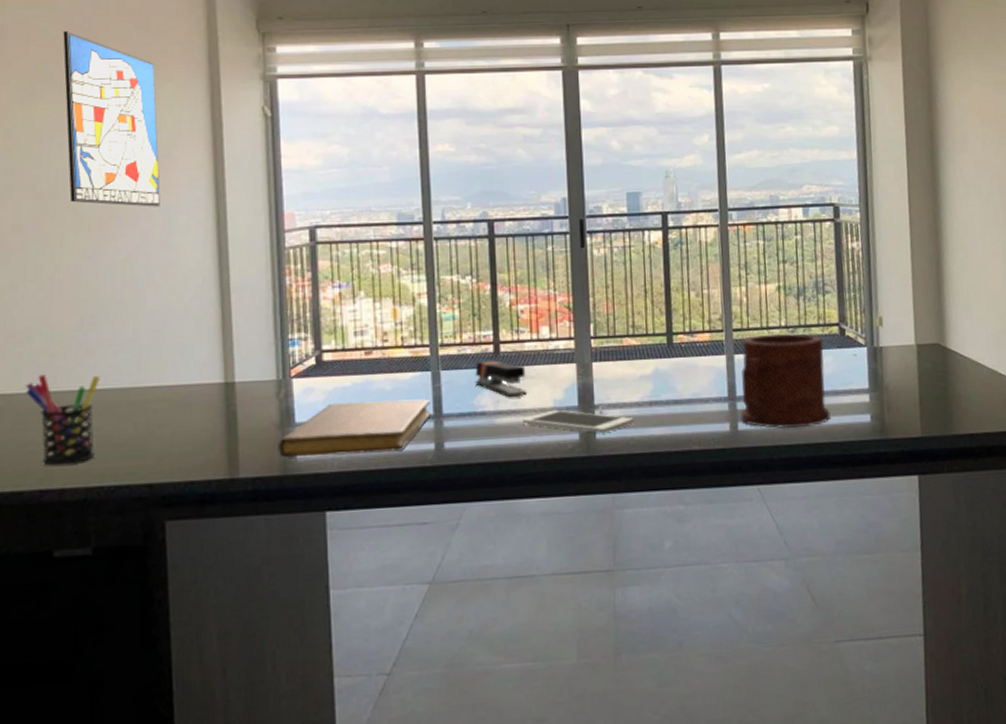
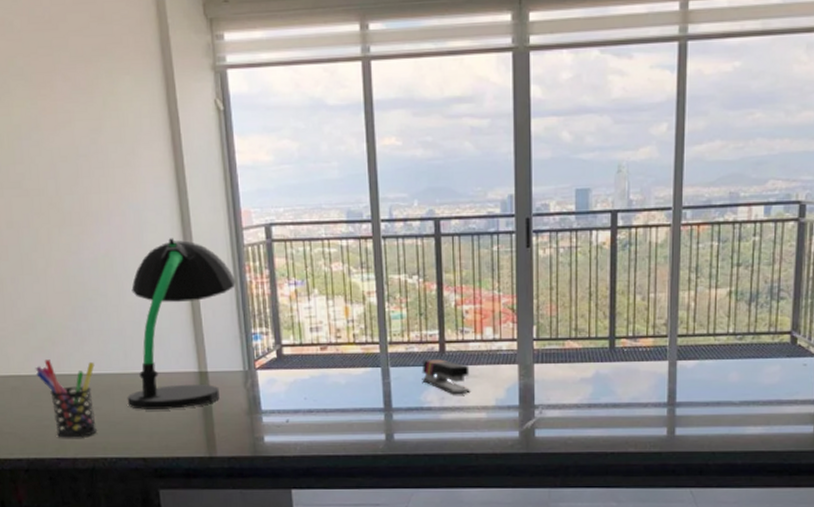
wall art: present [63,31,160,207] -> none [27,23,130,204]
desk lamp: none [135,241,273,428] -> present [127,238,236,410]
notebook: present [278,399,431,458] -> none [248,393,382,441]
cell phone: present [522,409,634,434] -> none [465,408,572,433]
mug: present [740,333,831,429] -> none [679,340,772,436]

